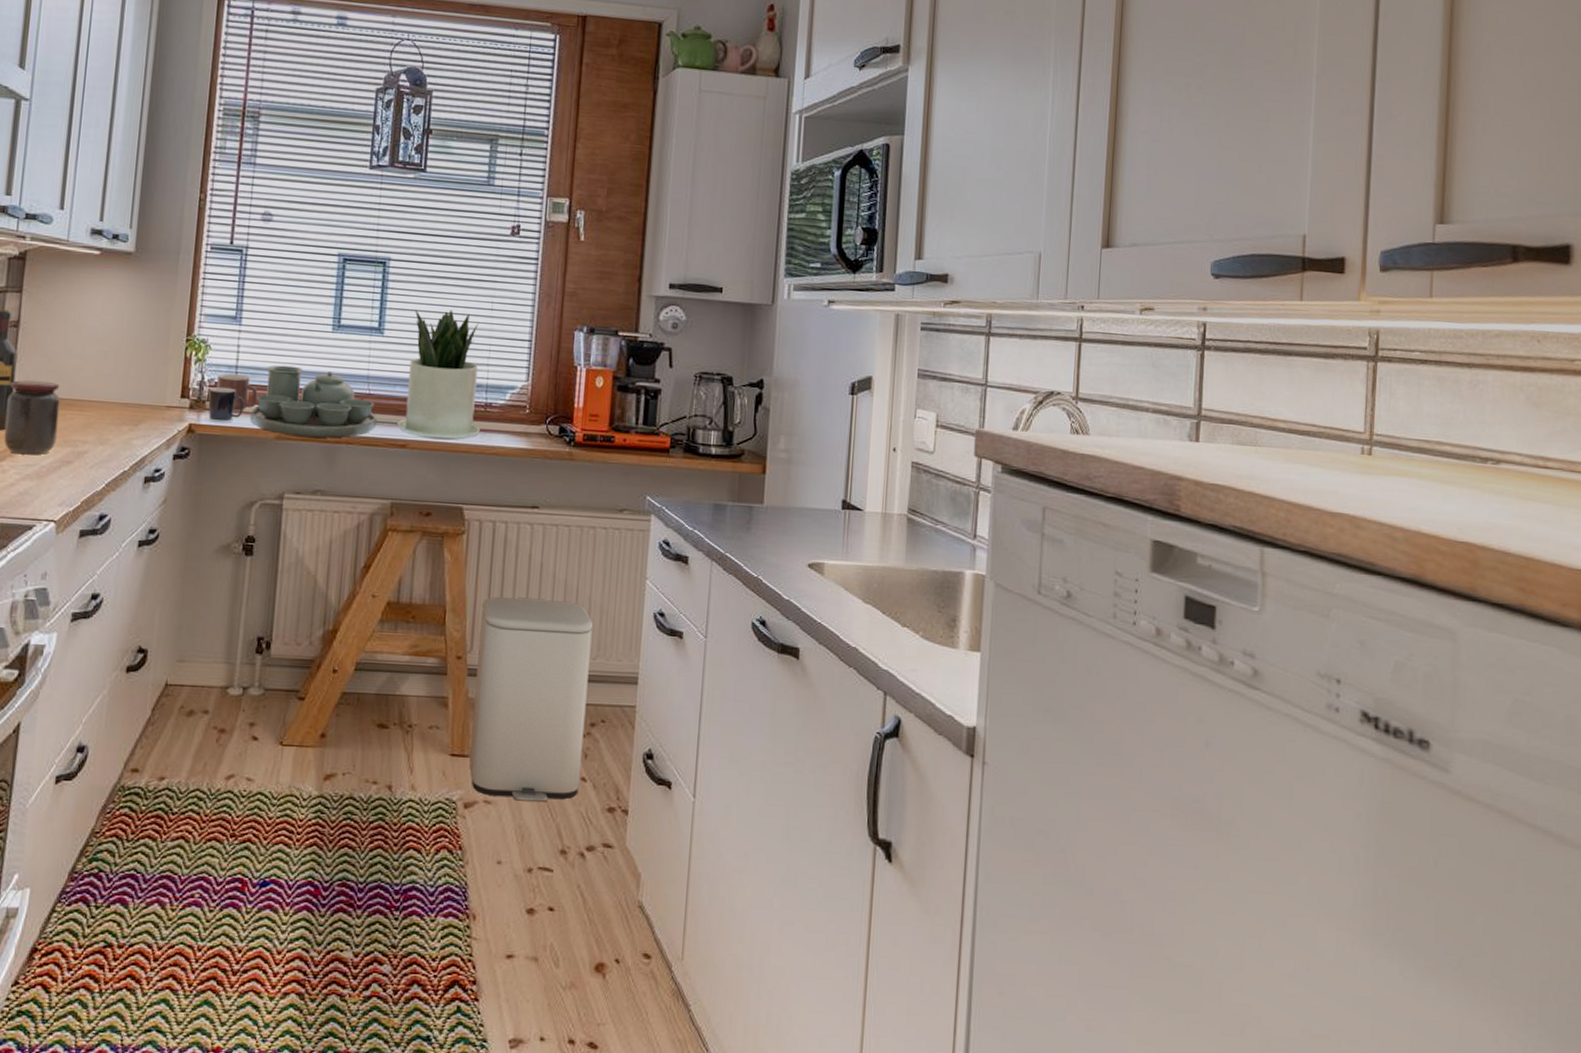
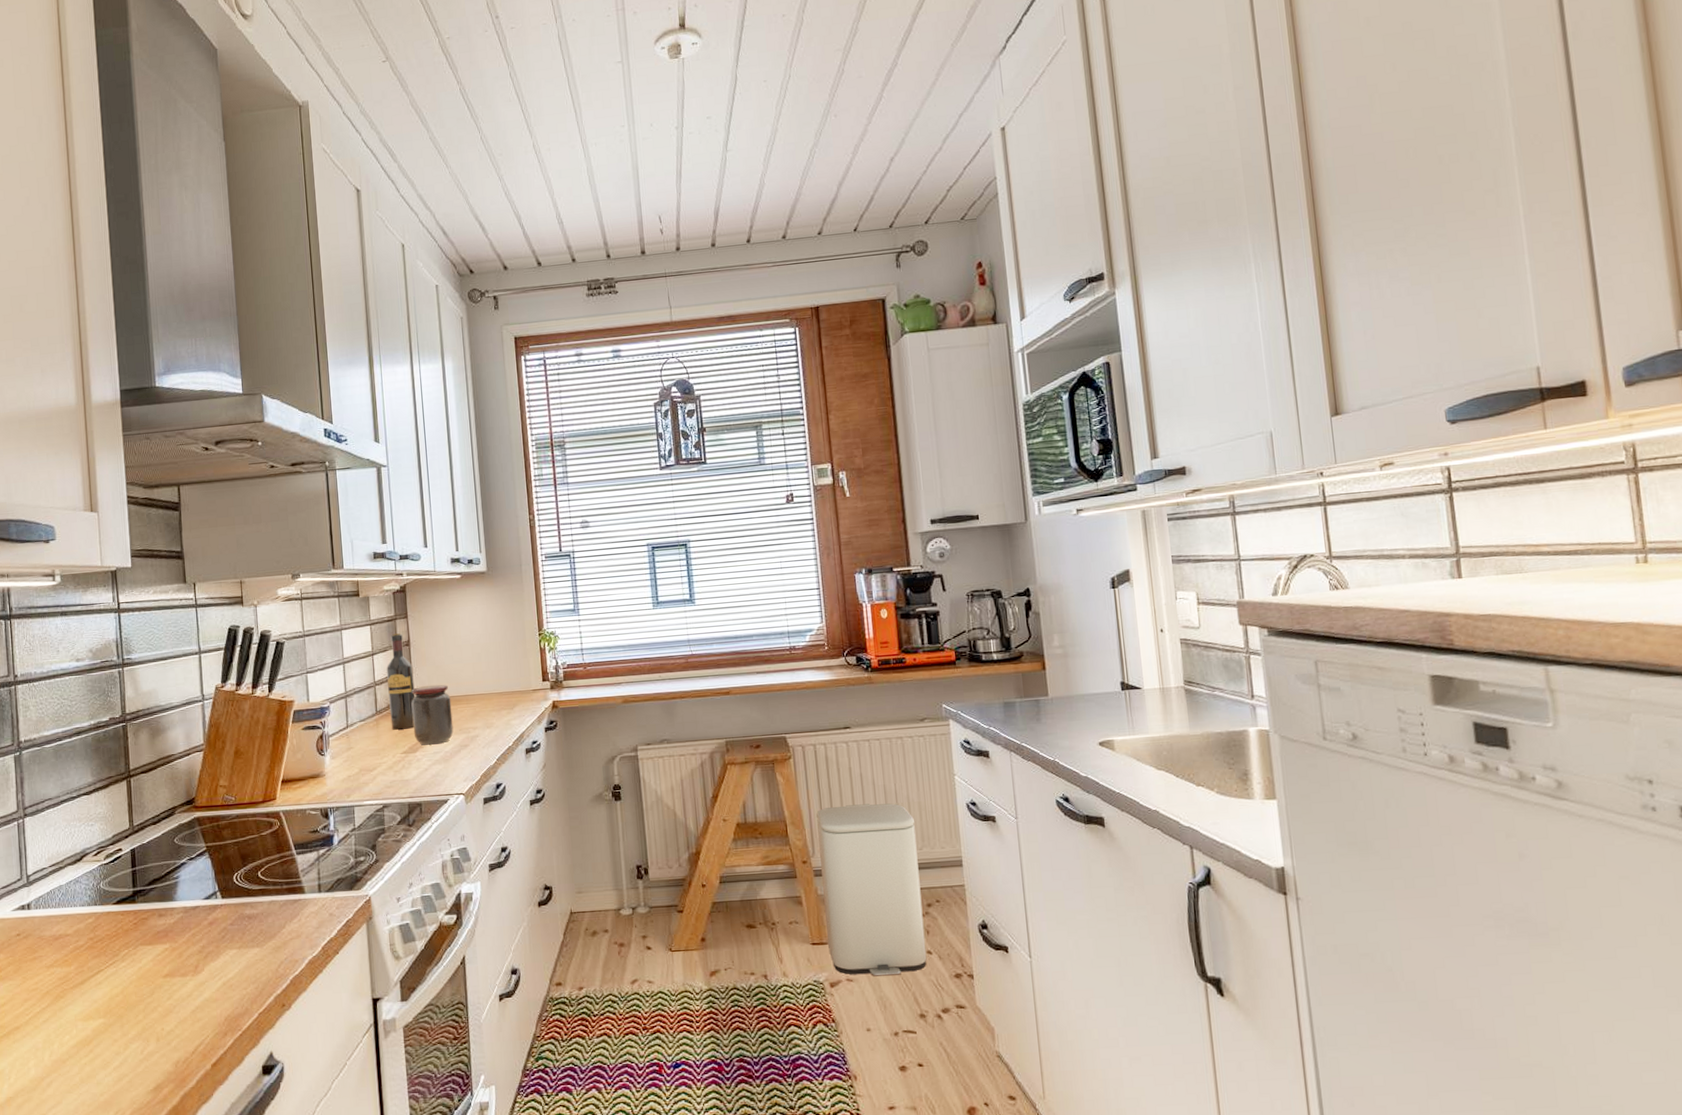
mug: present [208,386,244,423] -> none [563,667,593,697]
mug: present [216,374,258,413] -> none [567,655,603,686]
tea set: present [250,365,378,439] -> none [599,641,703,699]
planter: present [397,310,481,441] -> none [718,574,790,684]

